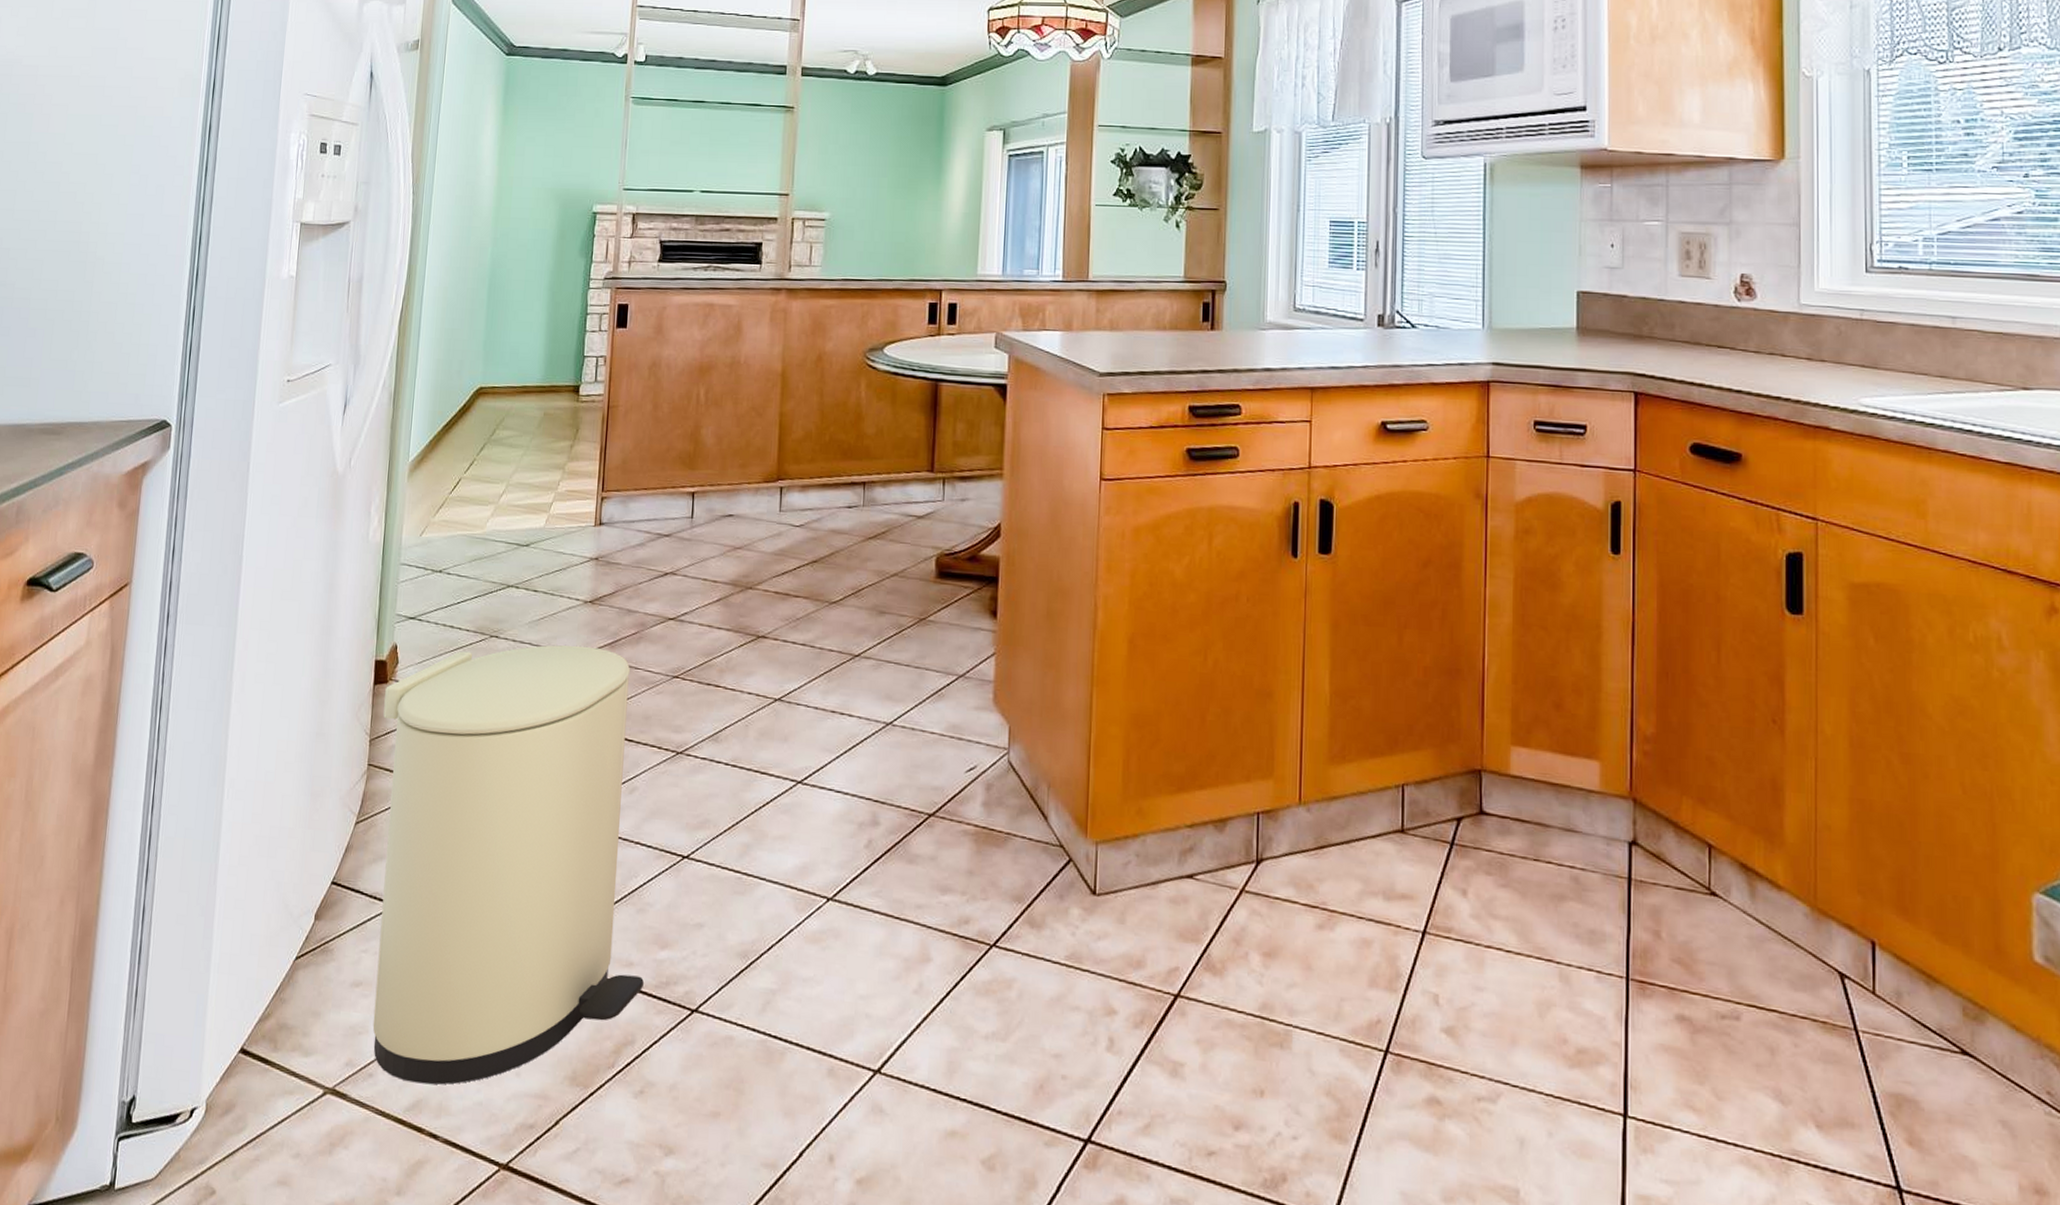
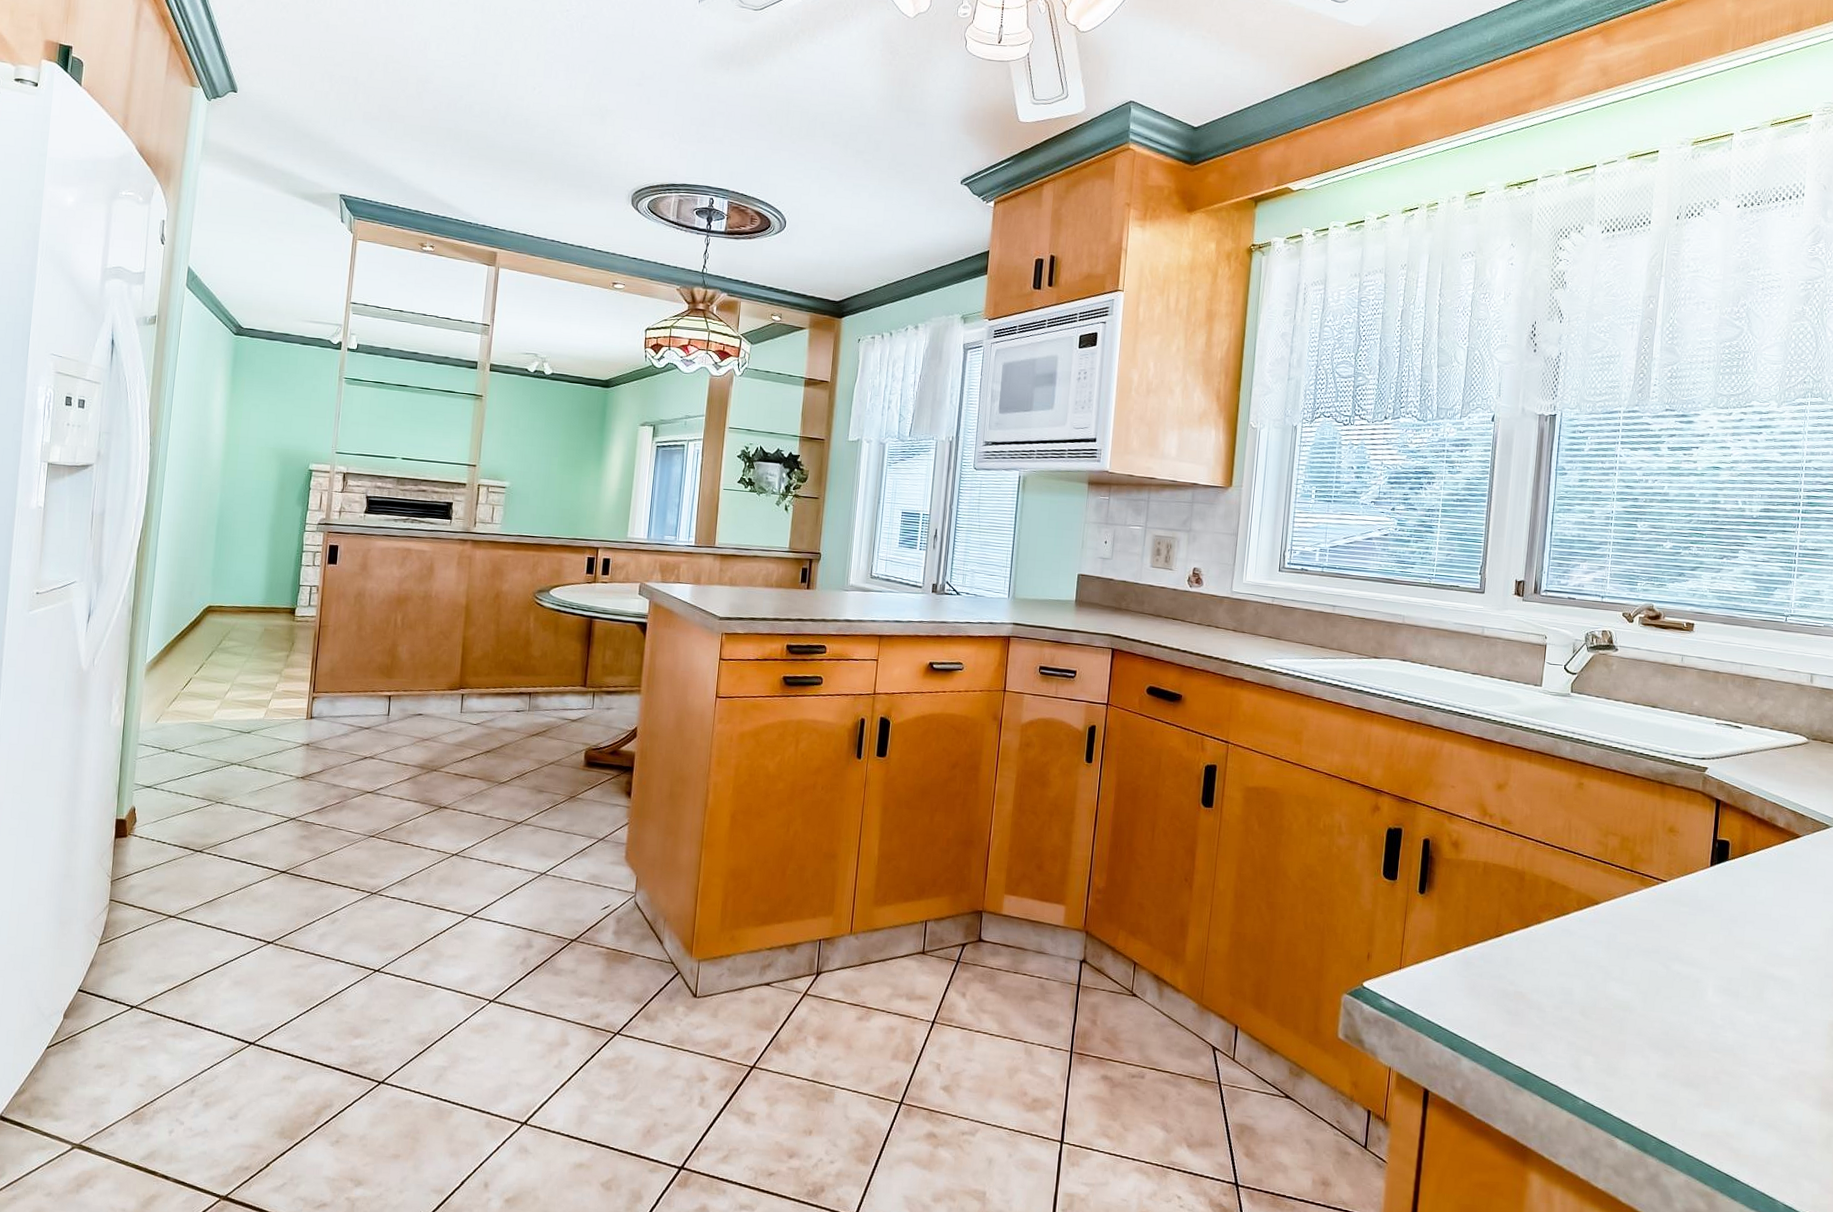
pedal bin: present [373,644,644,1085] -> none [114,810,341,1140]

